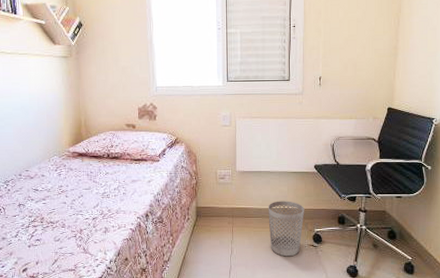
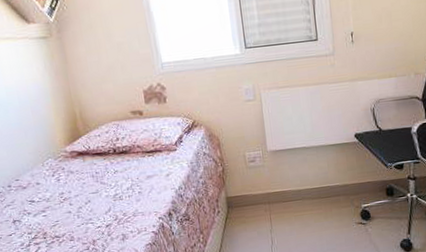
wastebasket: present [268,201,305,257] -> none [308,177,349,239]

